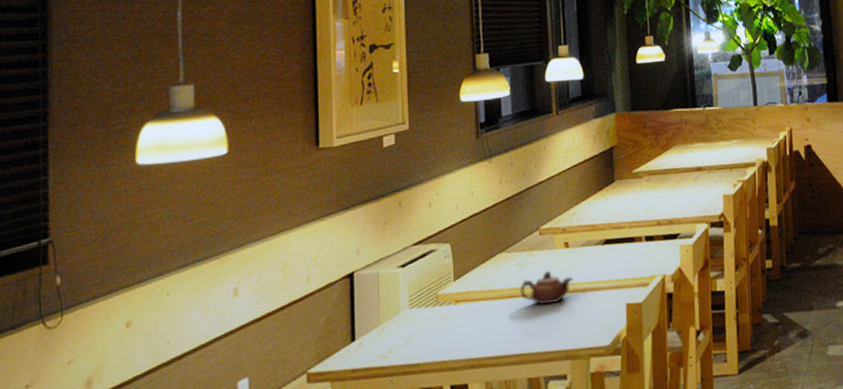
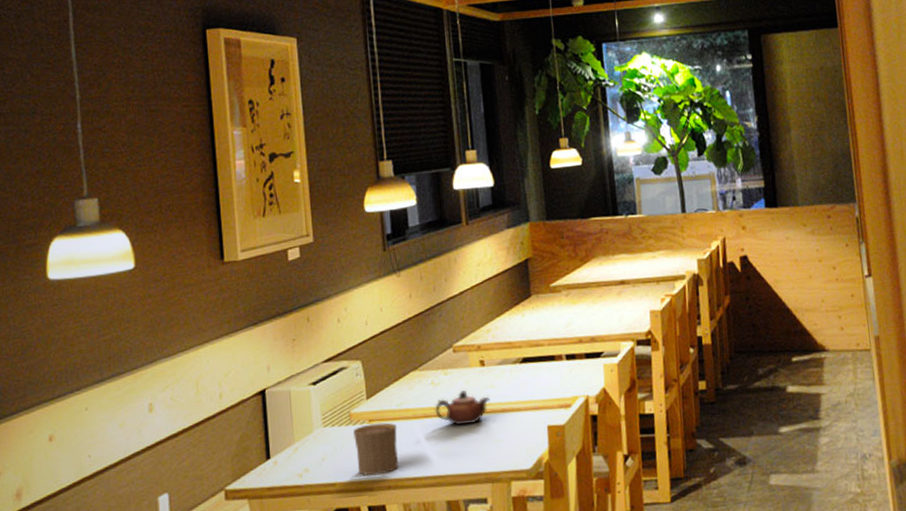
cup: none [439,303,482,356] -> present [353,422,398,476]

